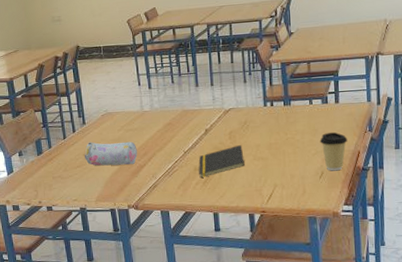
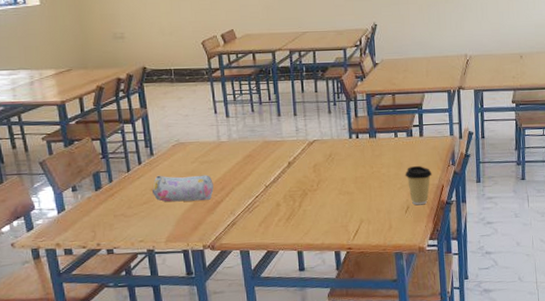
notepad: present [198,144,245,178] -> none [281,178,330,214]

